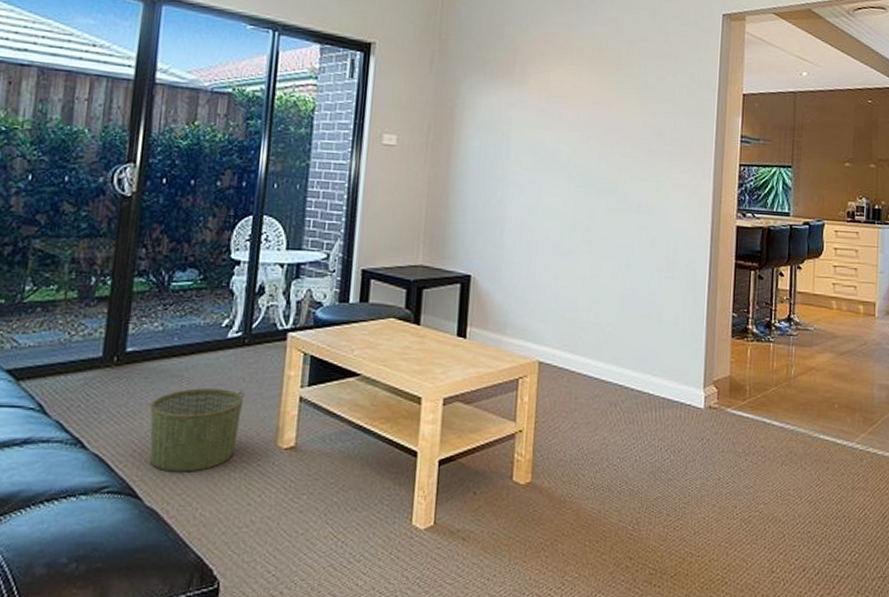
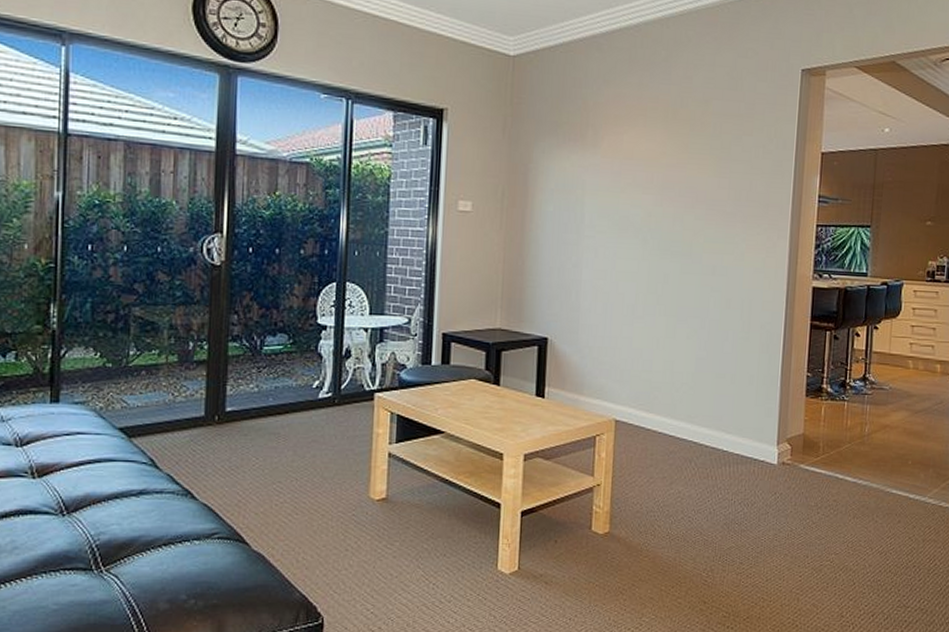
basket: present [148,388,245,472] -> none [249,445,337,521]

